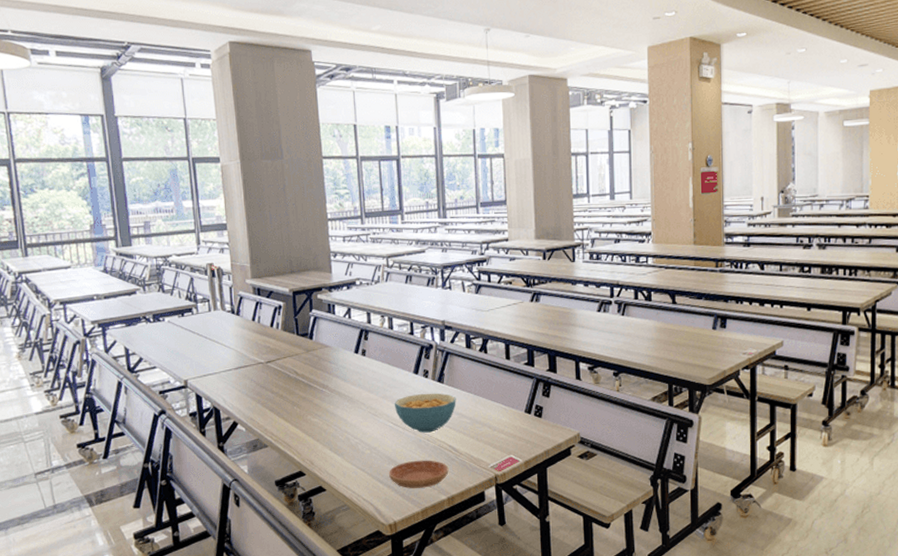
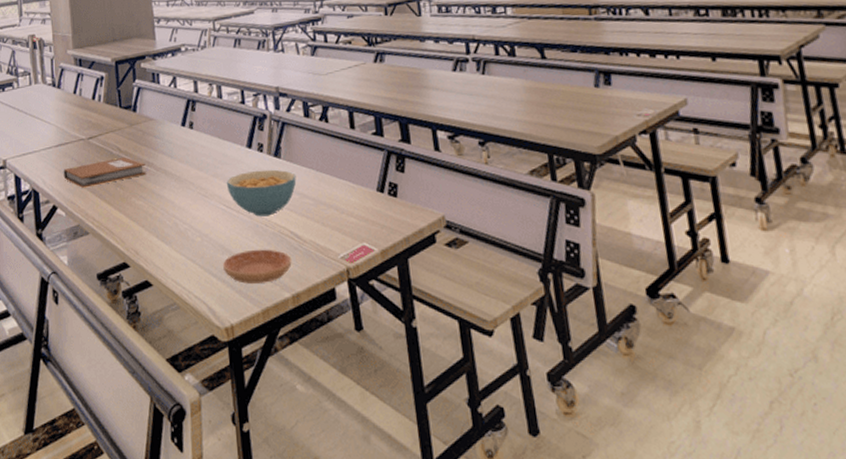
notebook: none [243,379,321,407] -> present [63,157,146,188]

